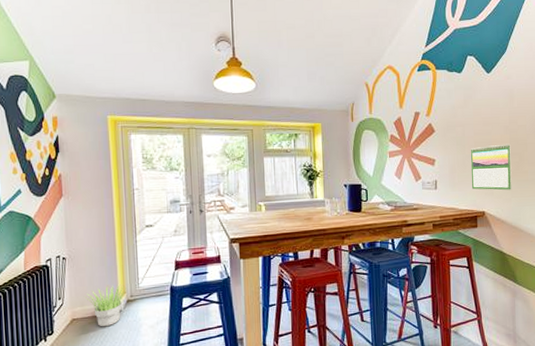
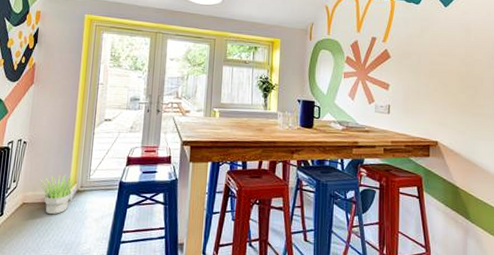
calendar: present [471,143,512,191] -> none [425,76,467,123]

